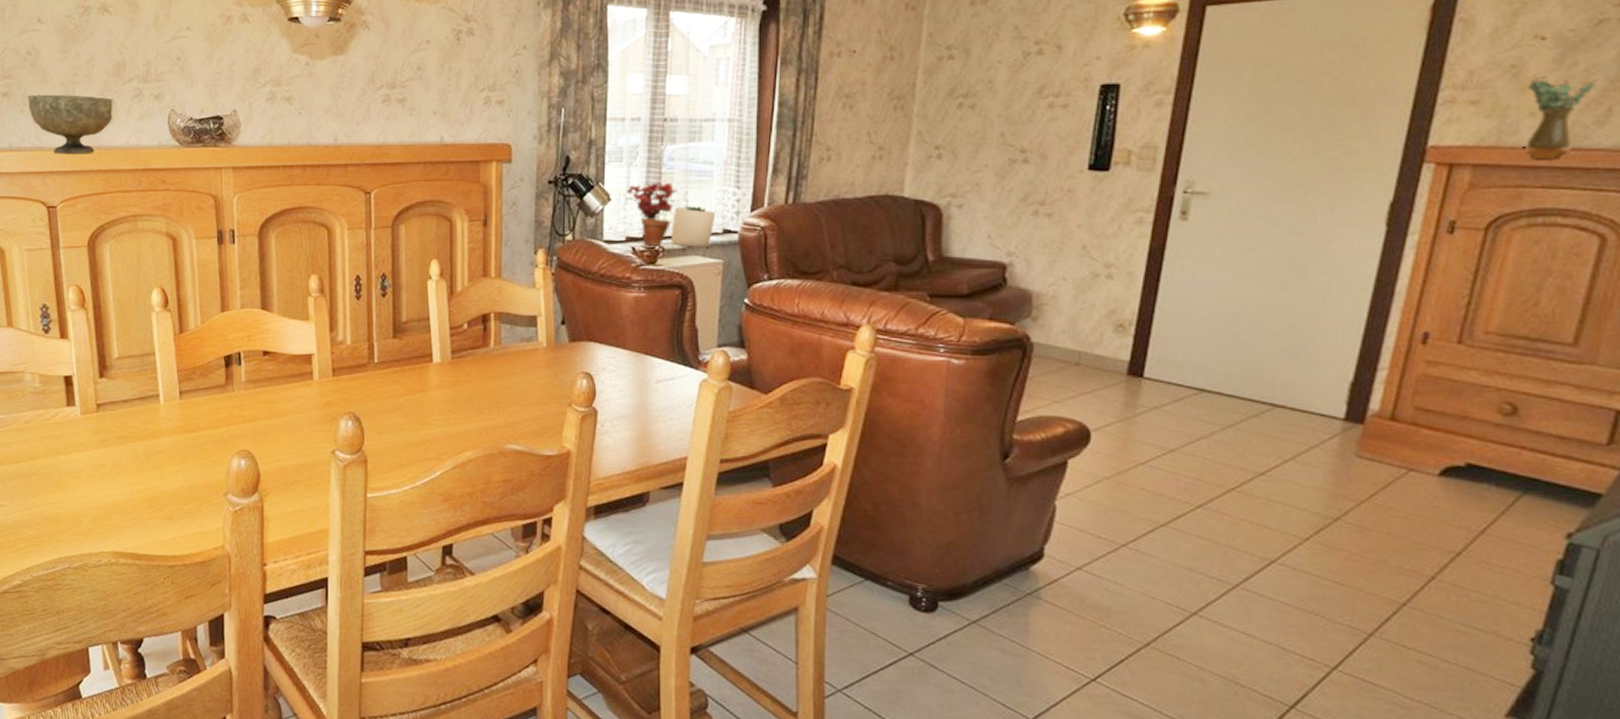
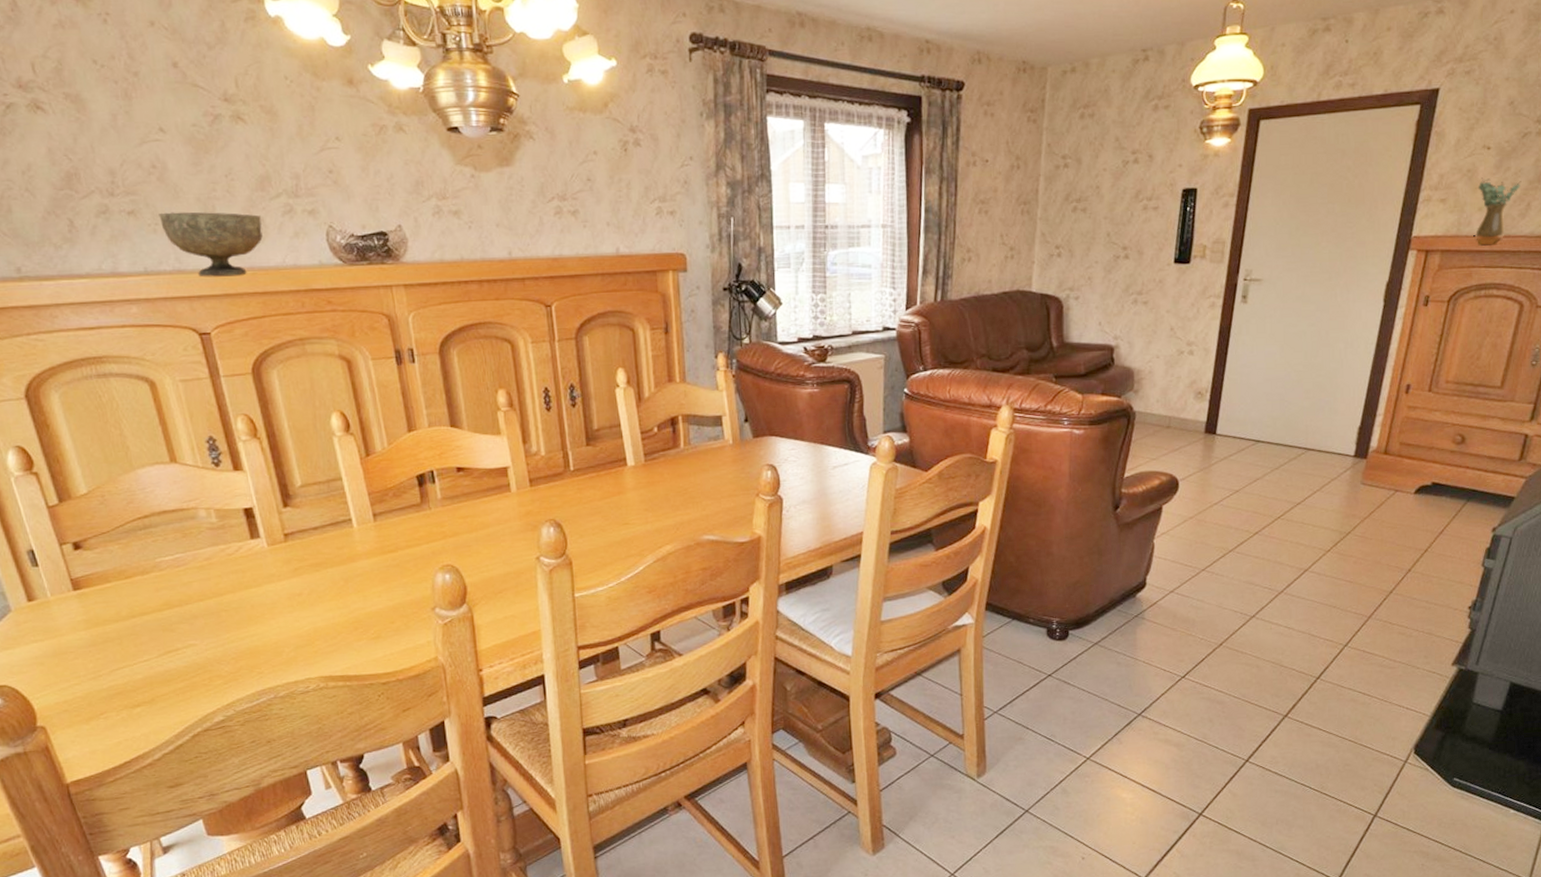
potted plant: present [625,181,678,246] -> none [794,284,842,345]
planter: present [671,205,716,249] -> none [837,306,876,346]

